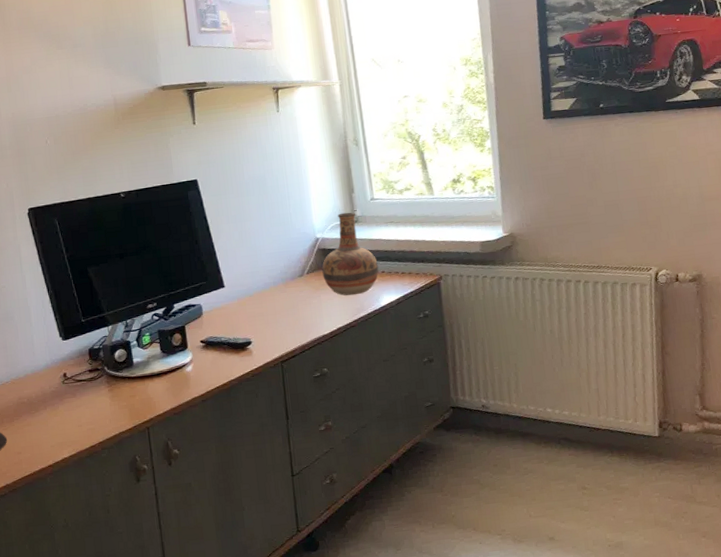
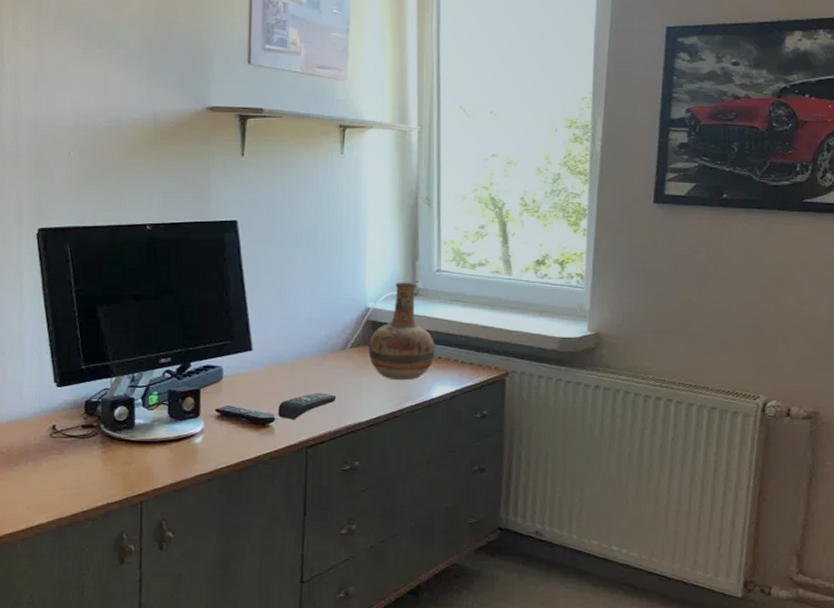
remote control: none [253,314,301,341] -> present [278,393,337,419]

